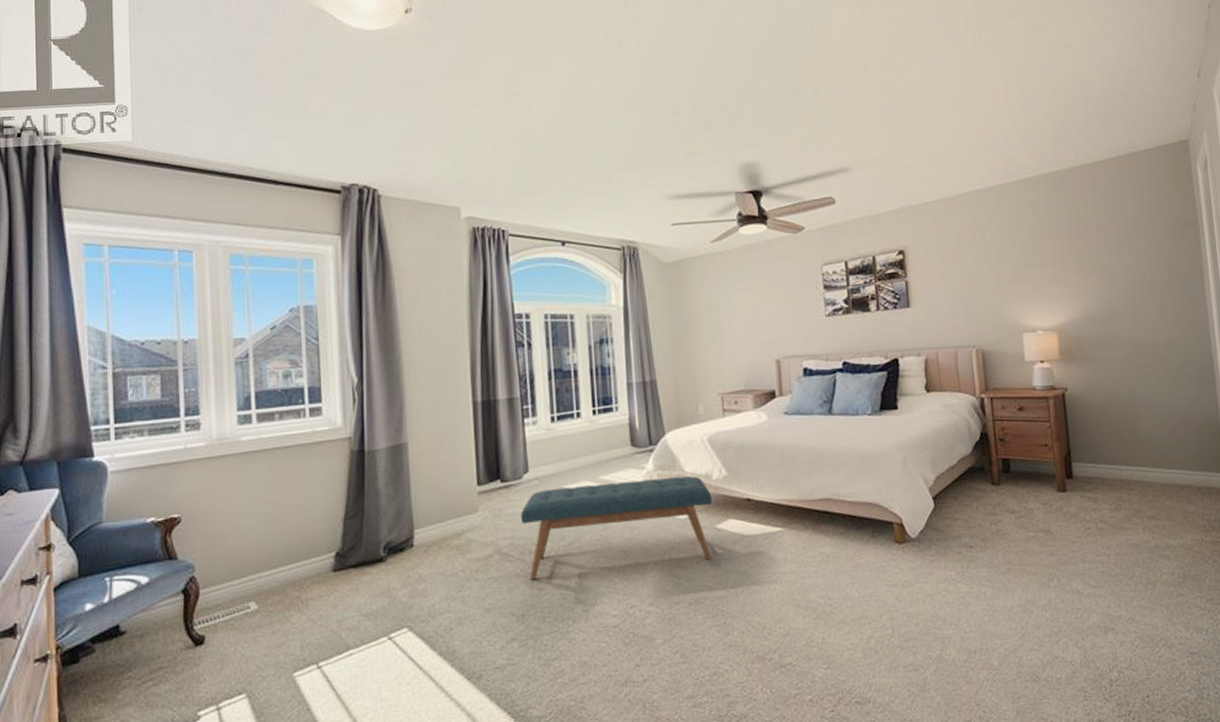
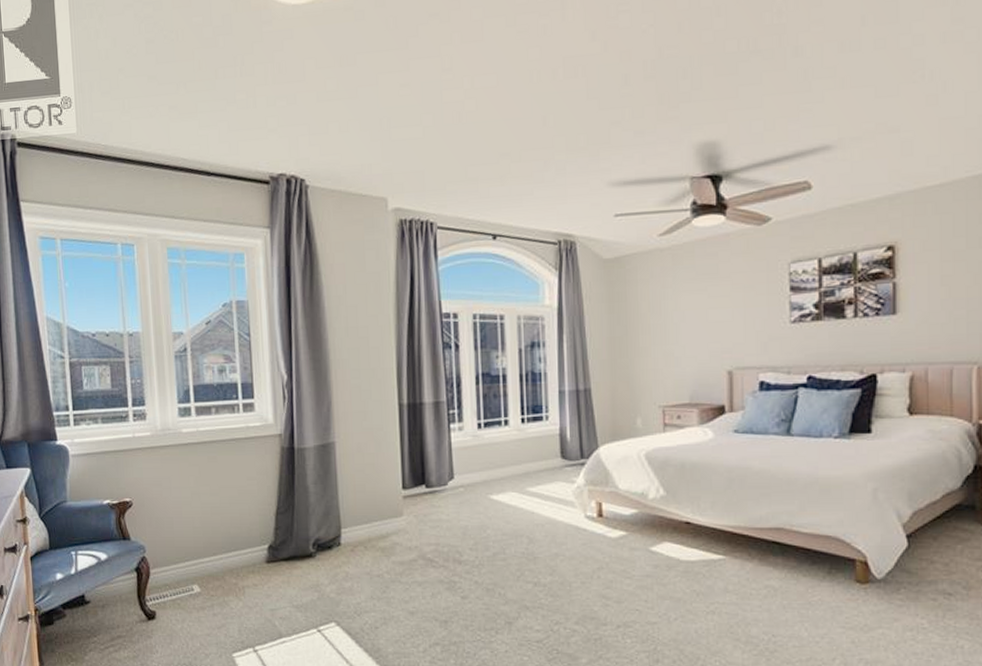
bench: present [520,476,713,579] -> none [444,493,648,587]

